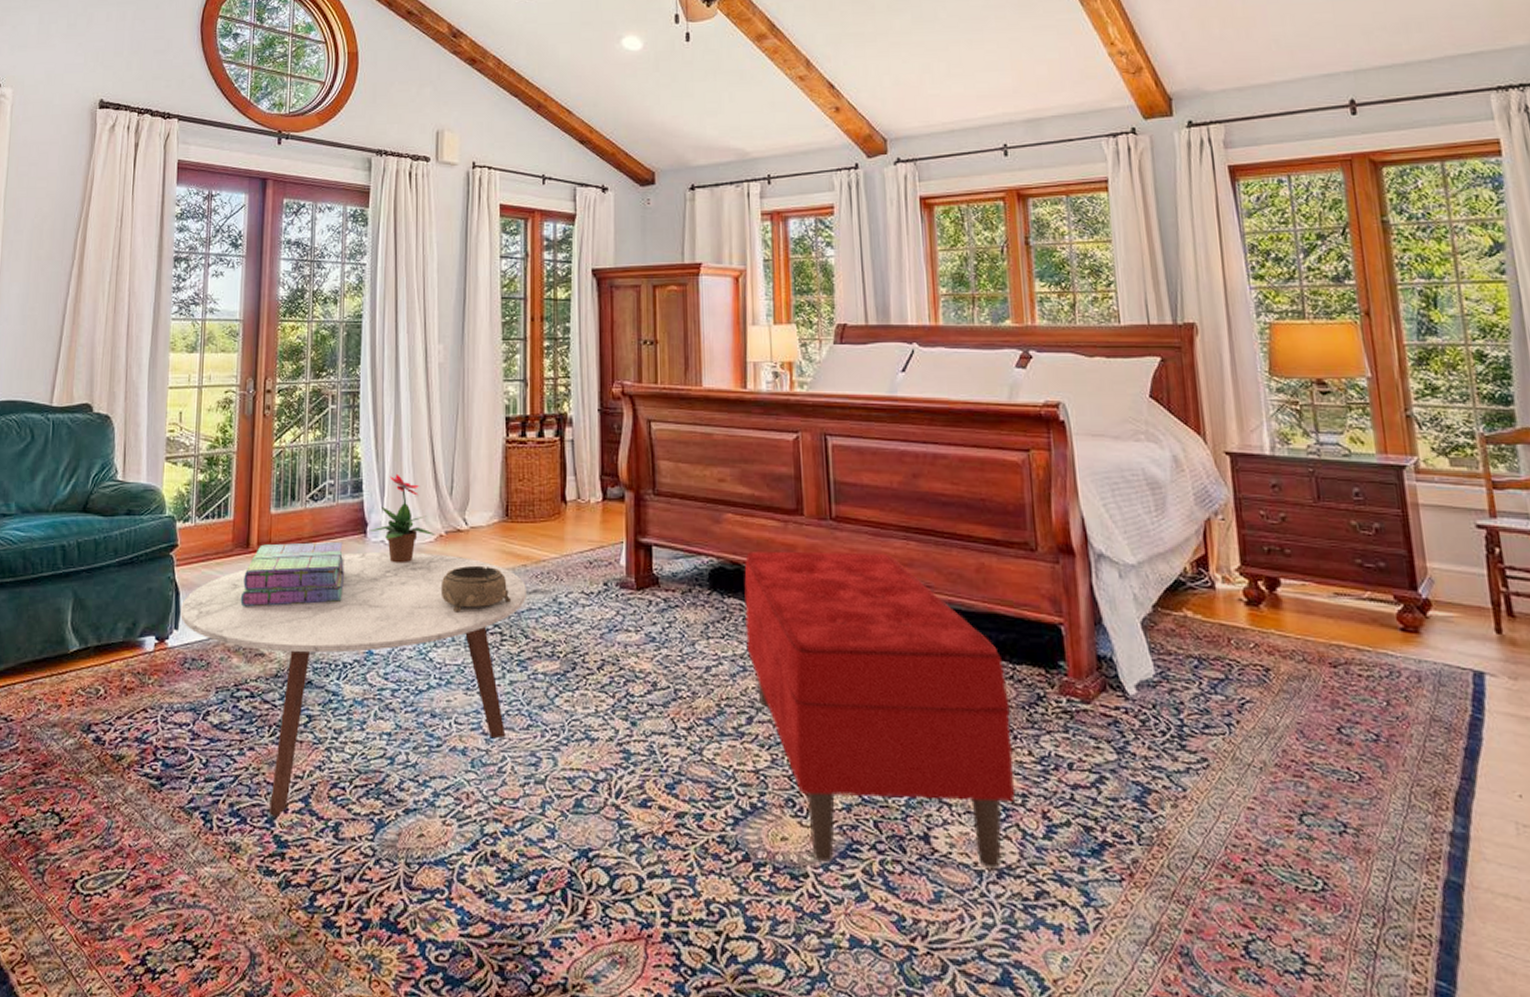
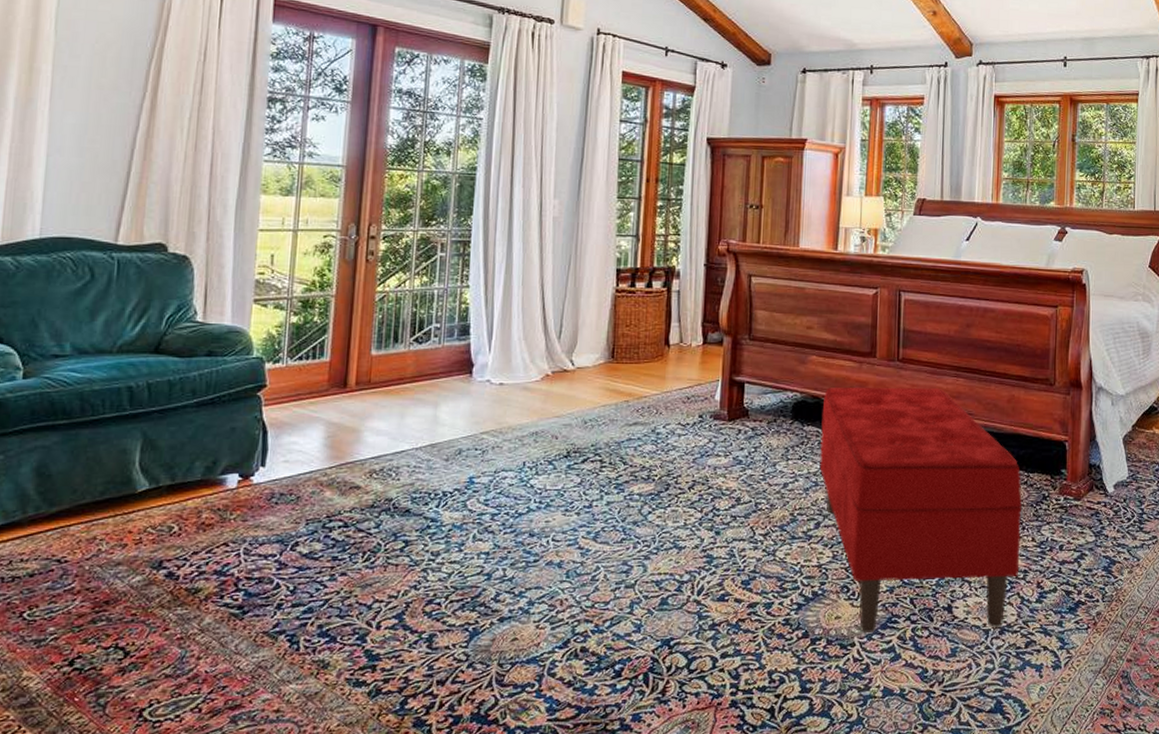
coffee table: present [180,552,526,816] -> none [268,391,627,633]
stack of books: present [240,541,344,607] -> none [335,381,448,443]
potted flower: present [370,473,435,564] -> none [476,318,542,401]
decorative bowl: present [440,565,512,613] -> none [544,401,613,444]

